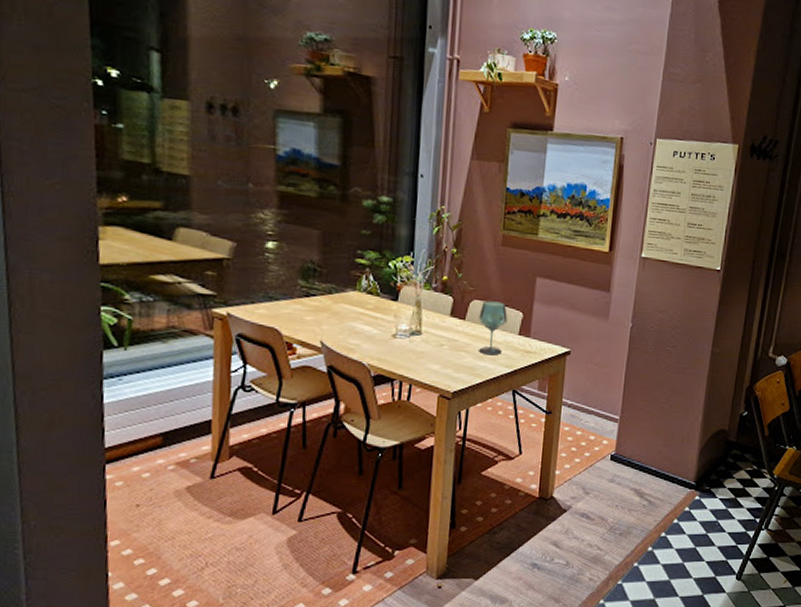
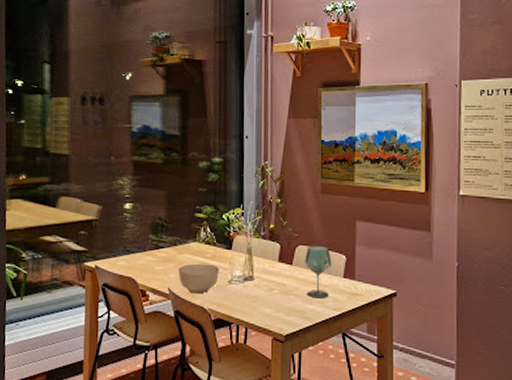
bowl: none [333,314,382,348] -> present [178,263,219,294]

